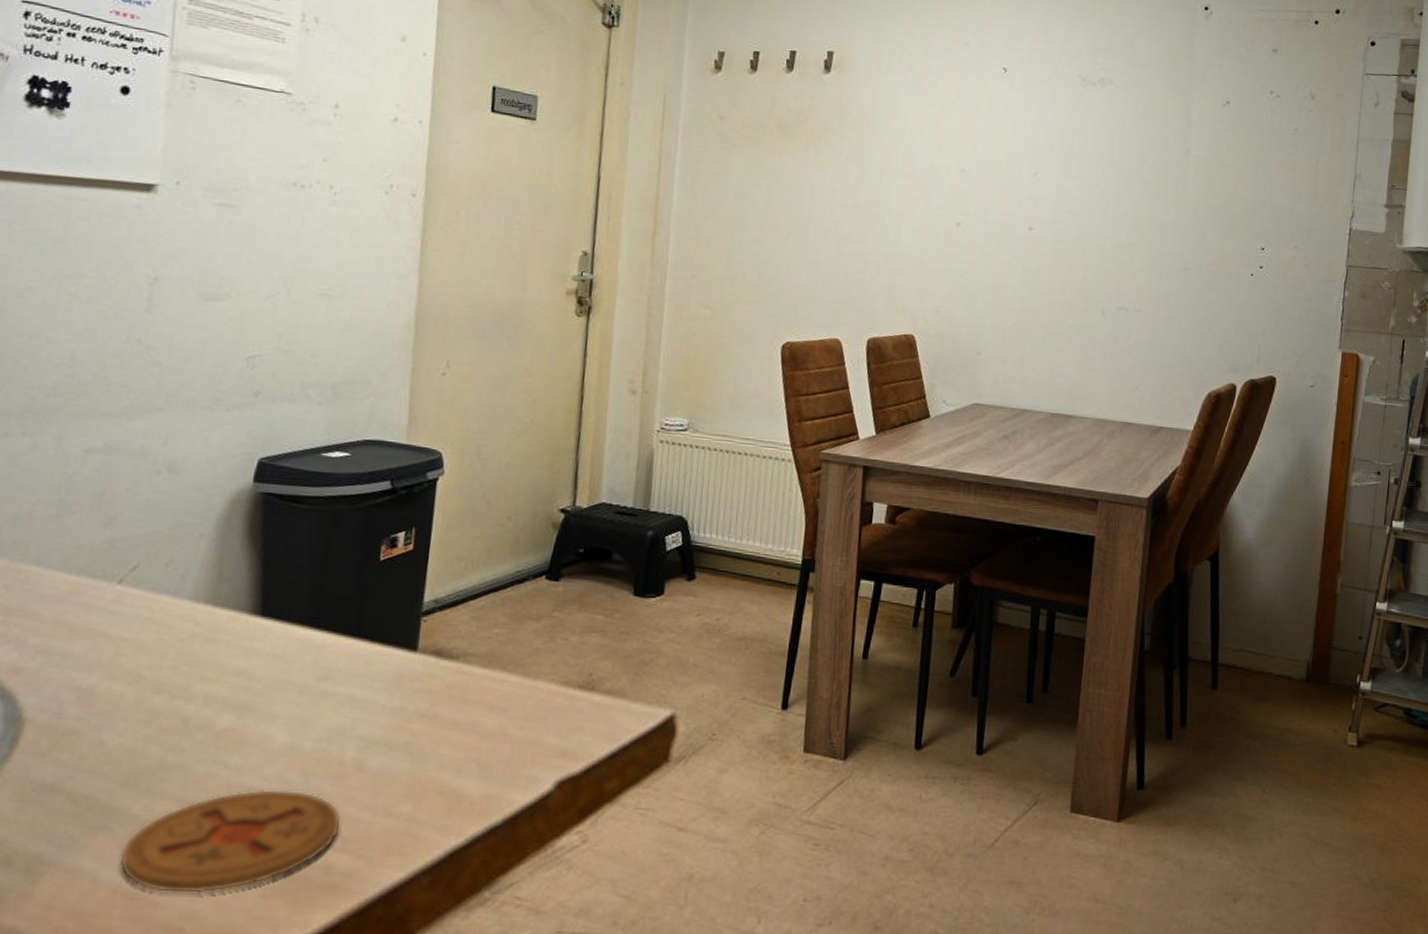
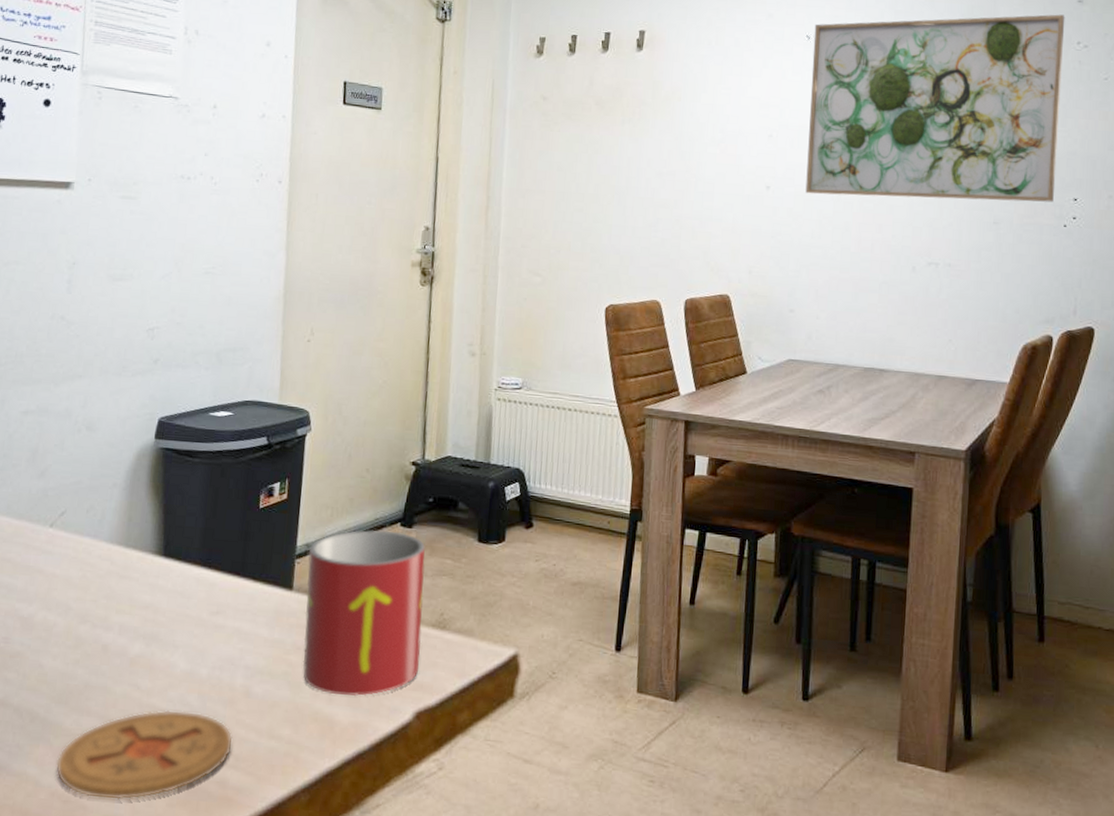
mug: none [427,583,573,767] -> present [302,529,425,697]
wall art: none [997,56,1260,251] -> present [805,14,1065,203]

